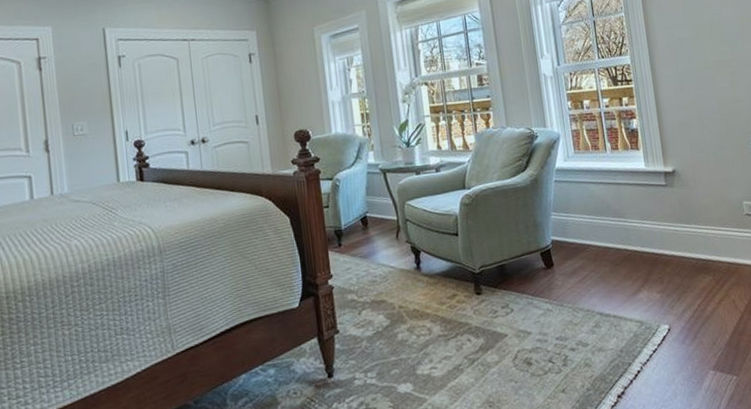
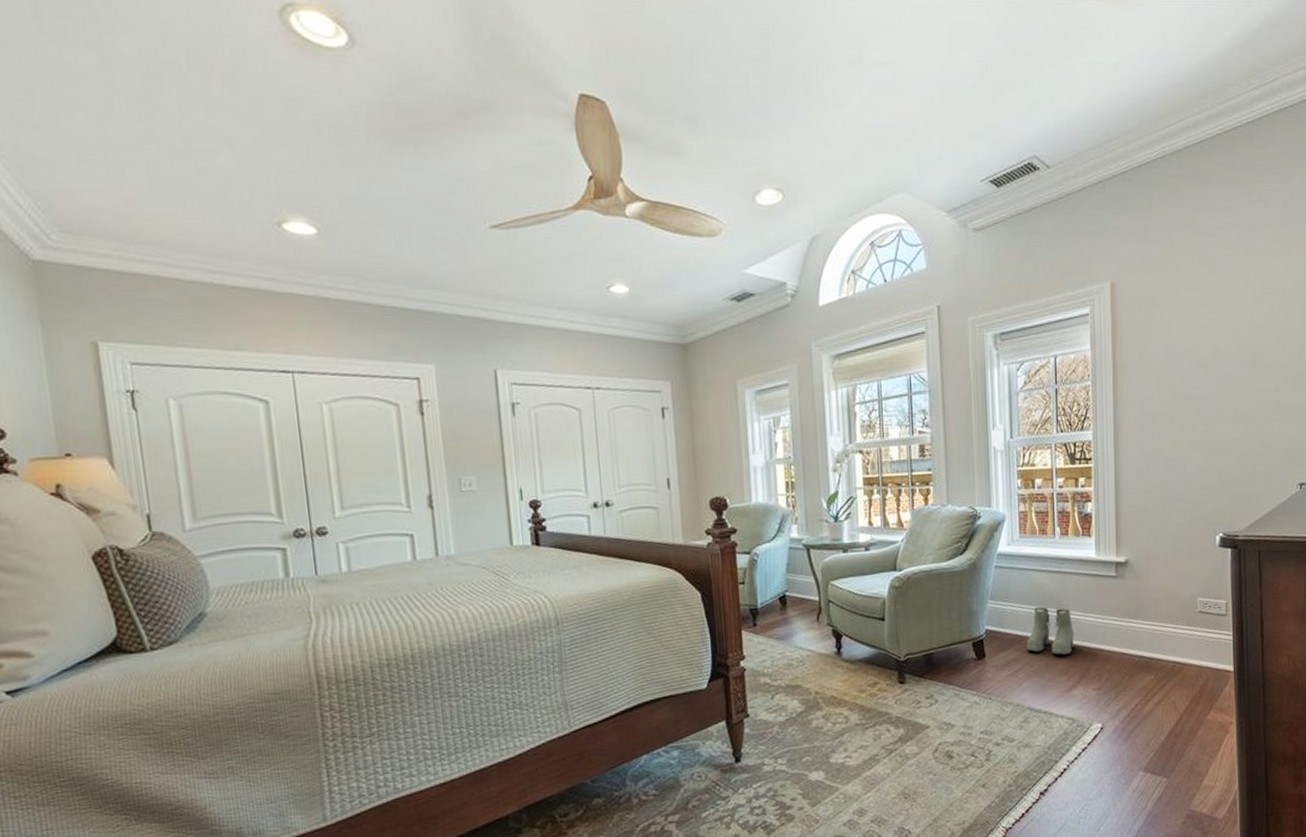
boots: none [591,216,635,261] -> present [1026,607,1075,655]

